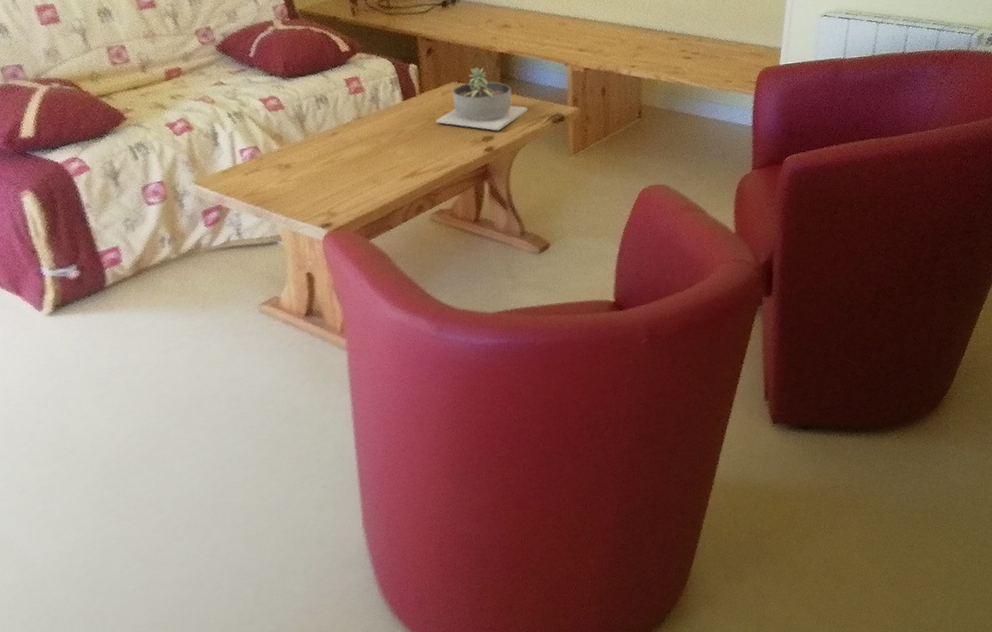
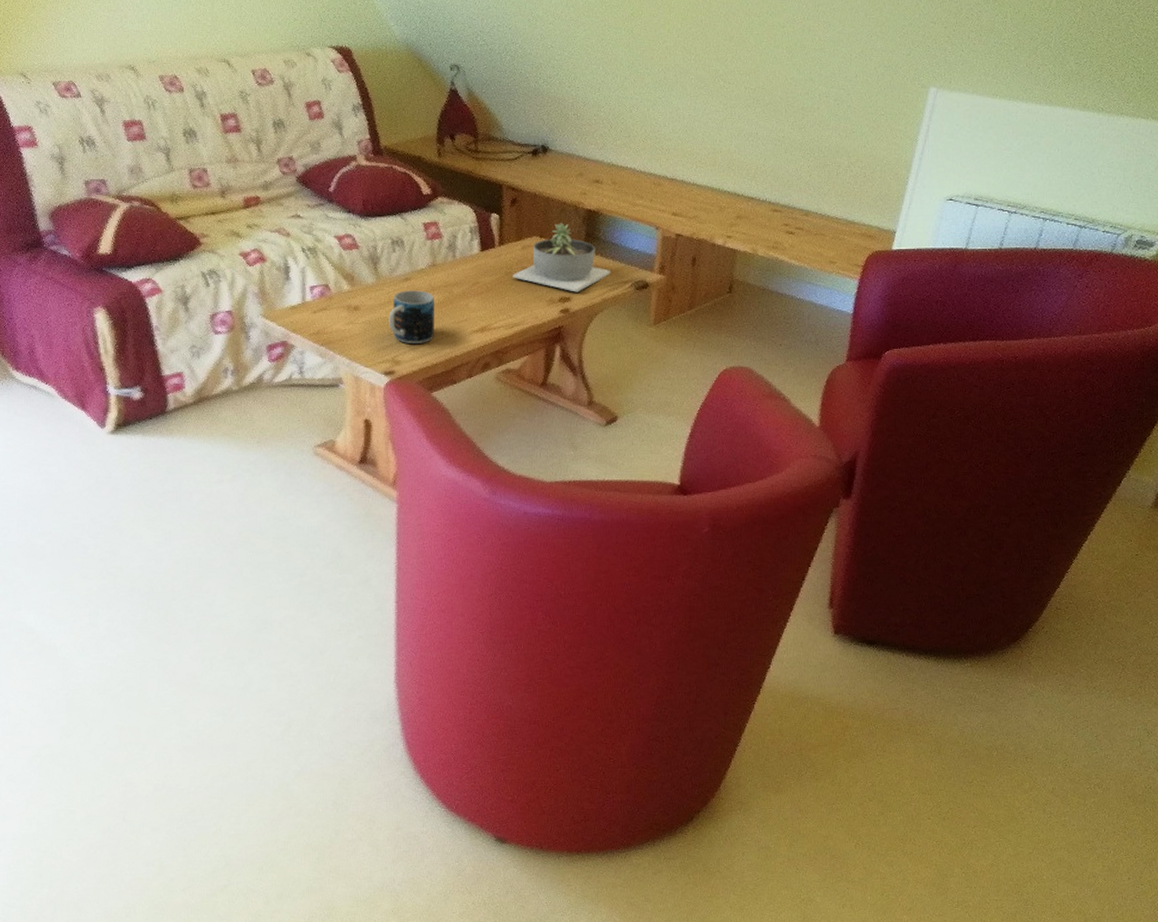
mug: none [320,143,367,196] -> present [388,290,434,345]

